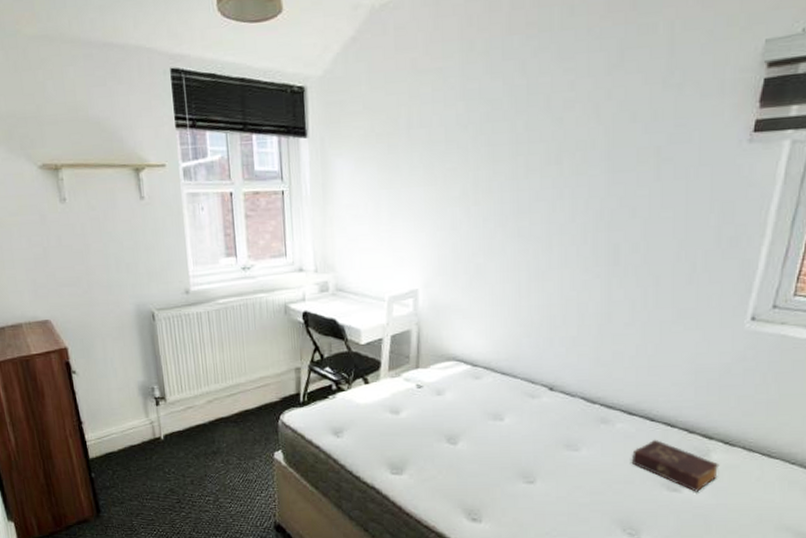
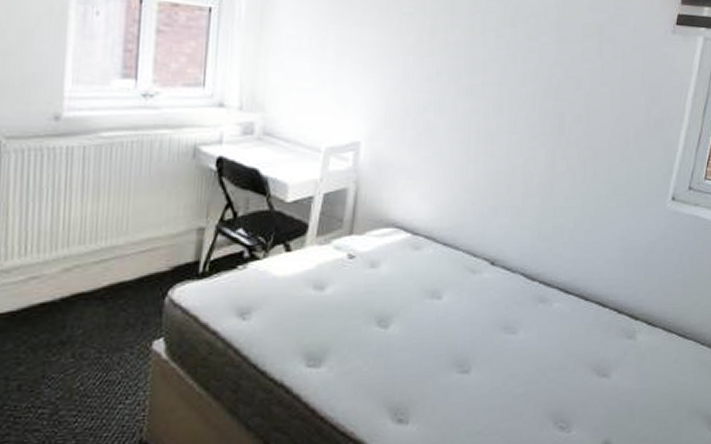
book: present [632,439,720,492] -> none [566,320,644,377]

